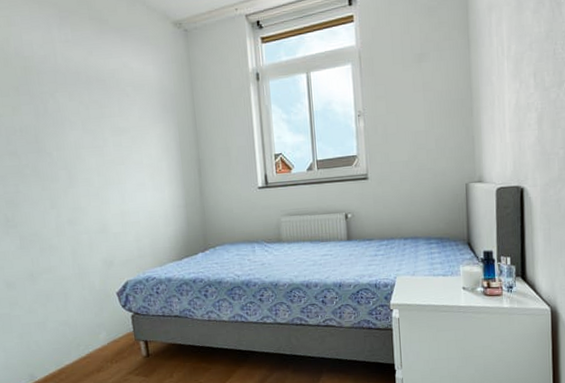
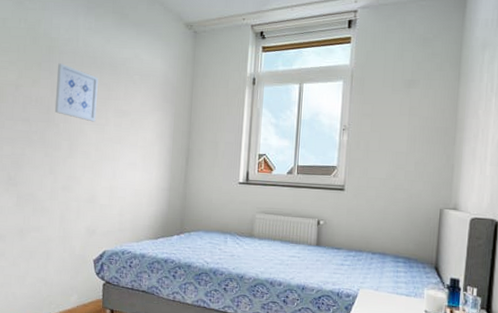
wall art: none [38,84,92,145] -> present [54,63,98,122]

